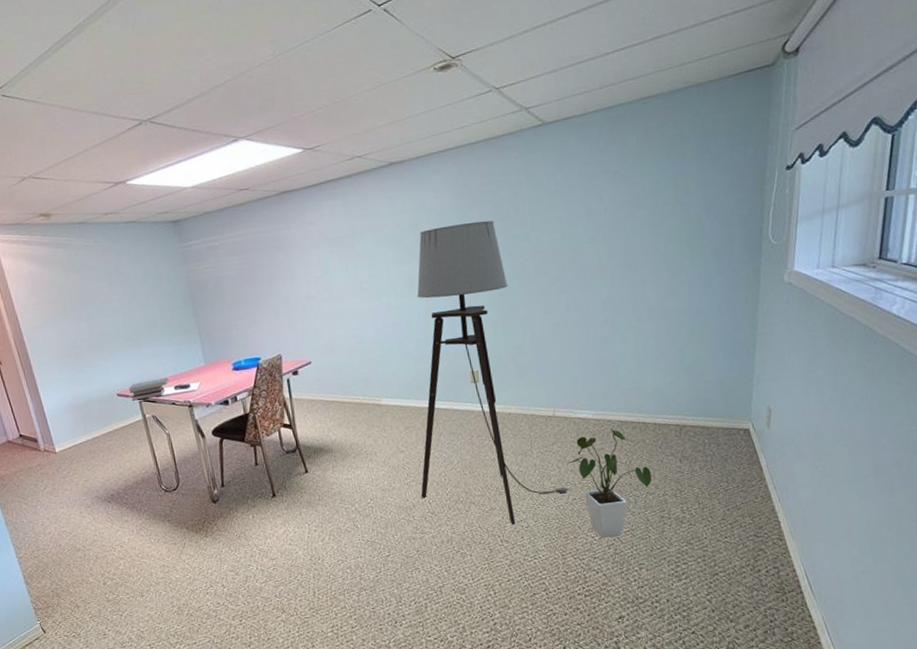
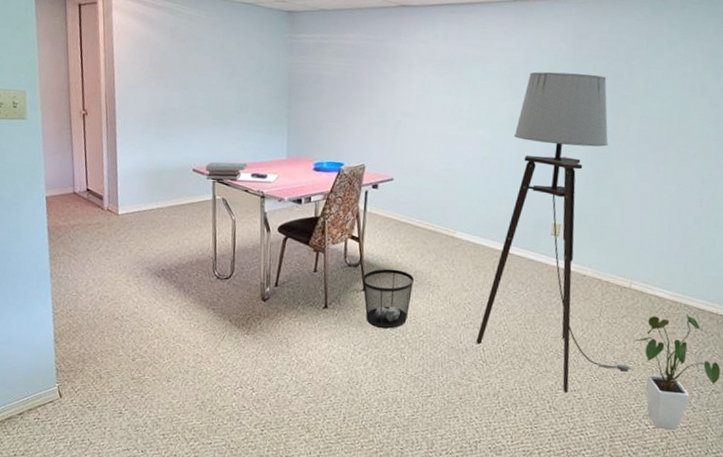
waste bin: none [301,446,353,504] -> present [362,268,415,329]

